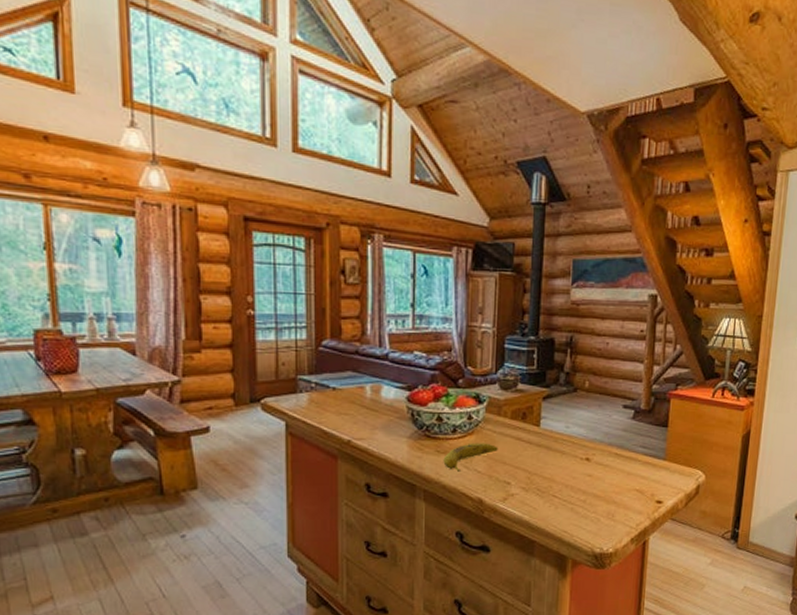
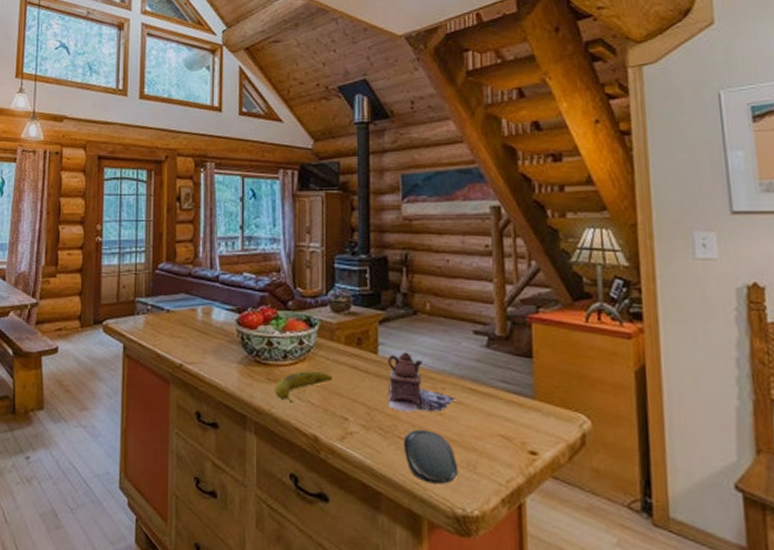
teapot: none [545,424,604,475] -> present [387,352,456,412]
oval tray: none [556,488,600,531] -> present [403,429,459,485]

